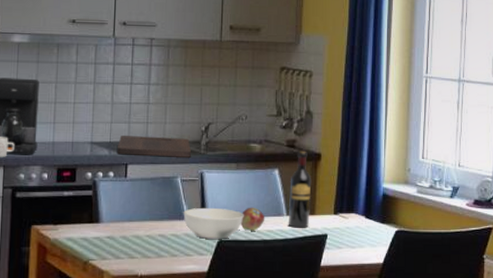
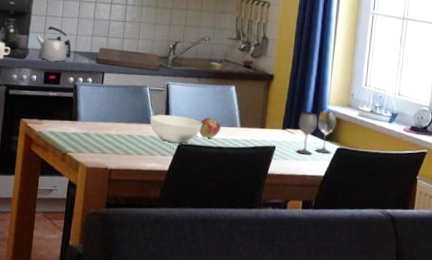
kettle: none [43,114,88,156] -> present [35,26,71,62]
wine bottle: present [288,150,312,228] -> none [241,71,264,139]
wineglass: none [351,190,393,241] -> present [296,111,337,155]

